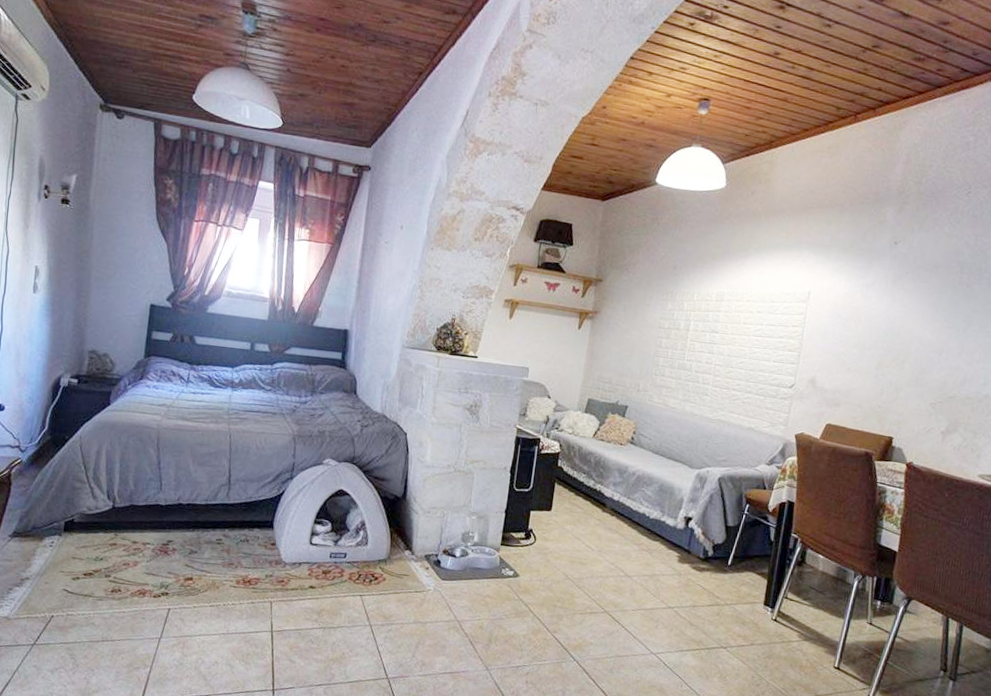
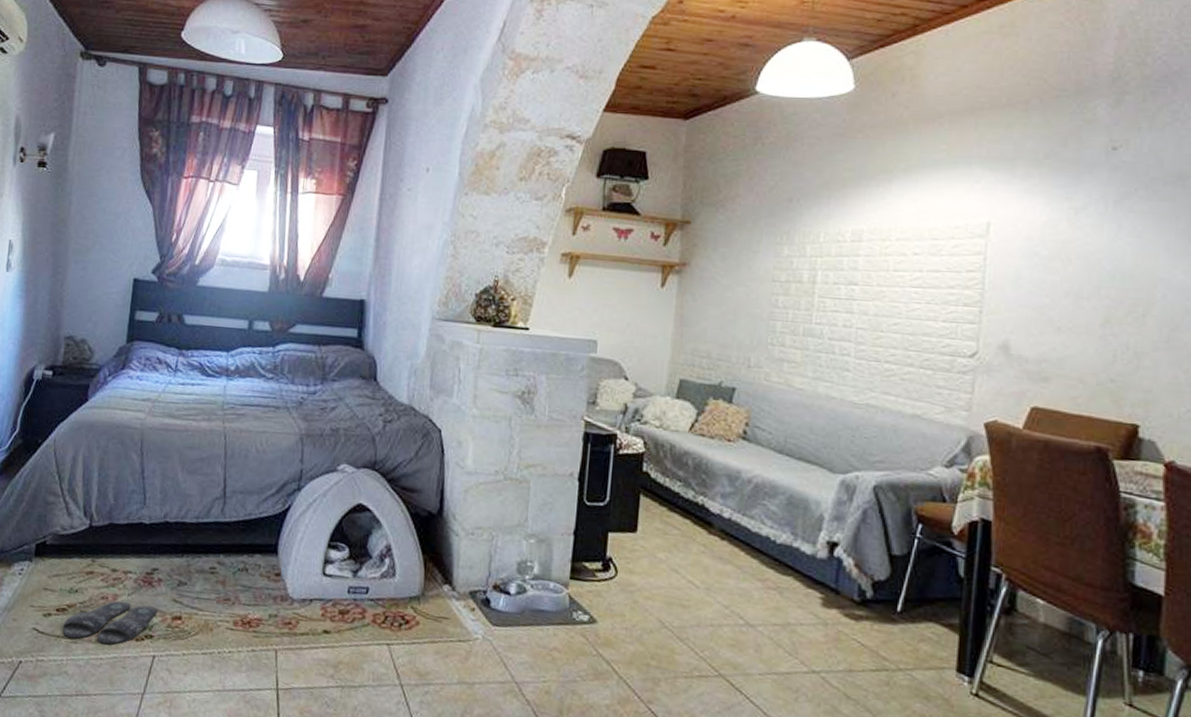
slippers: none [90,566,172,601] -> present [63,600,157,645]

